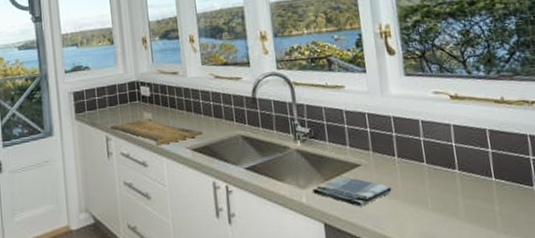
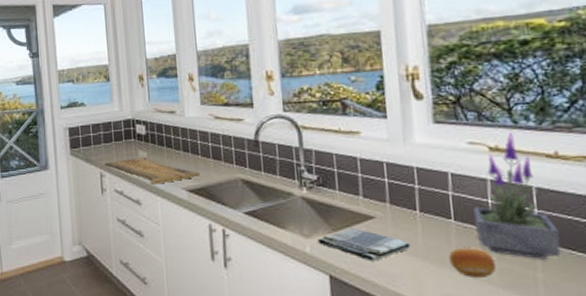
fruit: none [424,186,463,215] -> present [449,247,497,278]
potted plant: none [441,81,512,194] -> present [473,131,561,259]

